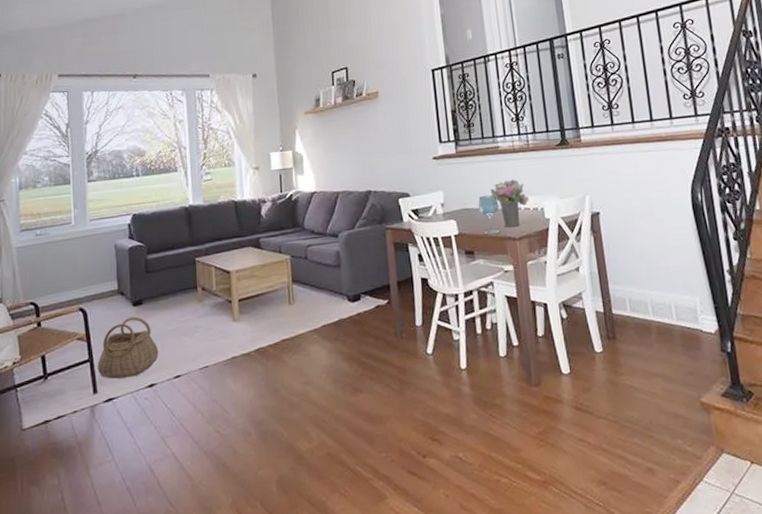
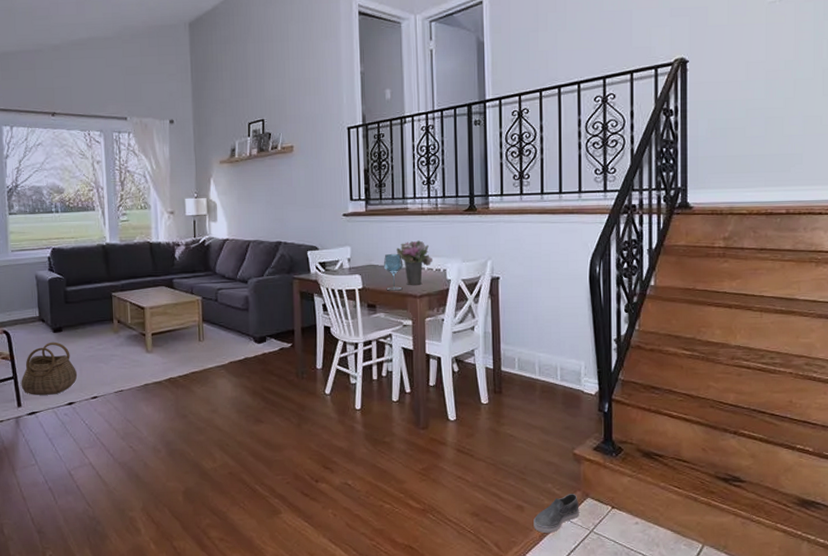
shoe: none [667,449,717,500] -> present [533,494,579,534]

